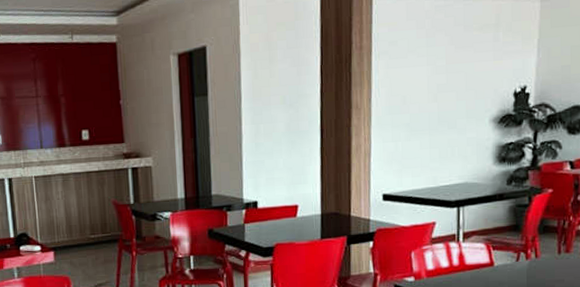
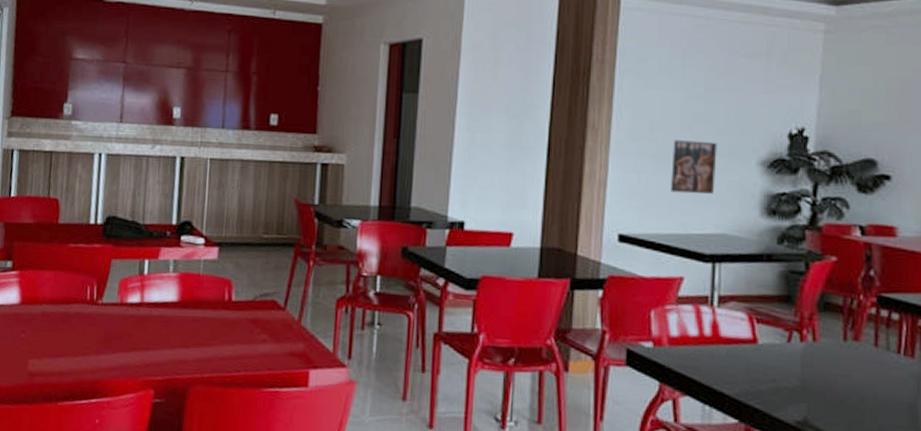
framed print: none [422,107,458,154] -> present [671,140,717,194]

